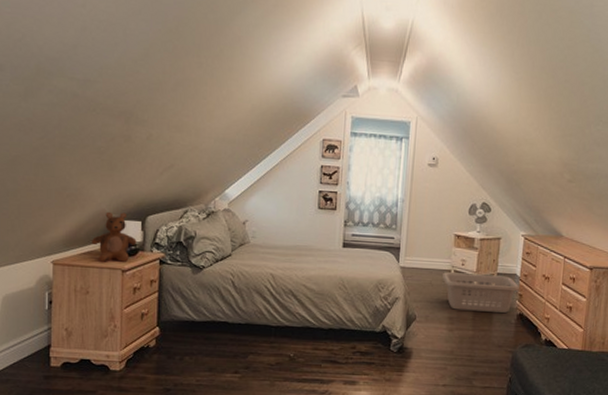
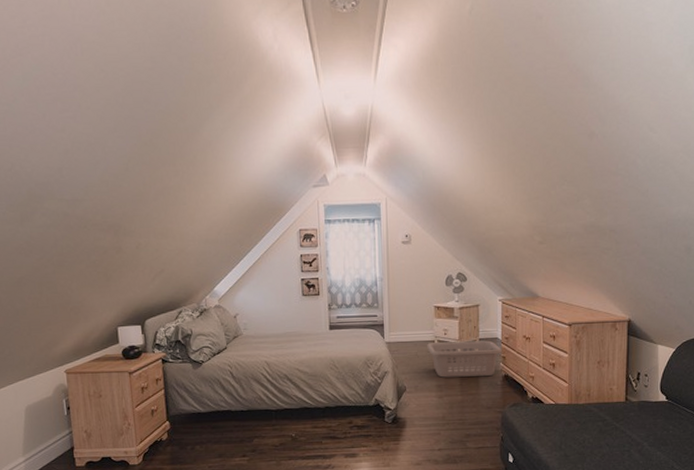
teddy bear: present [91,211,137,262] -> none [97,319,139,367]

